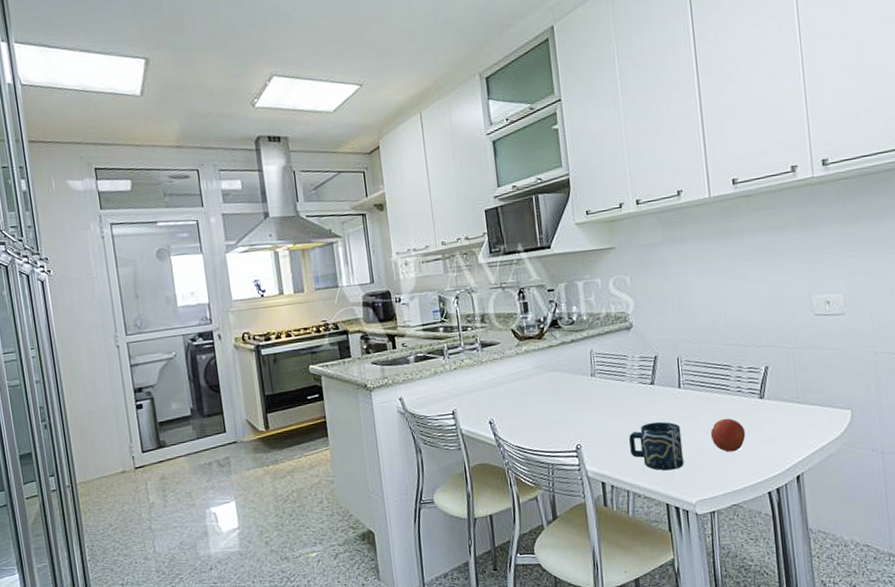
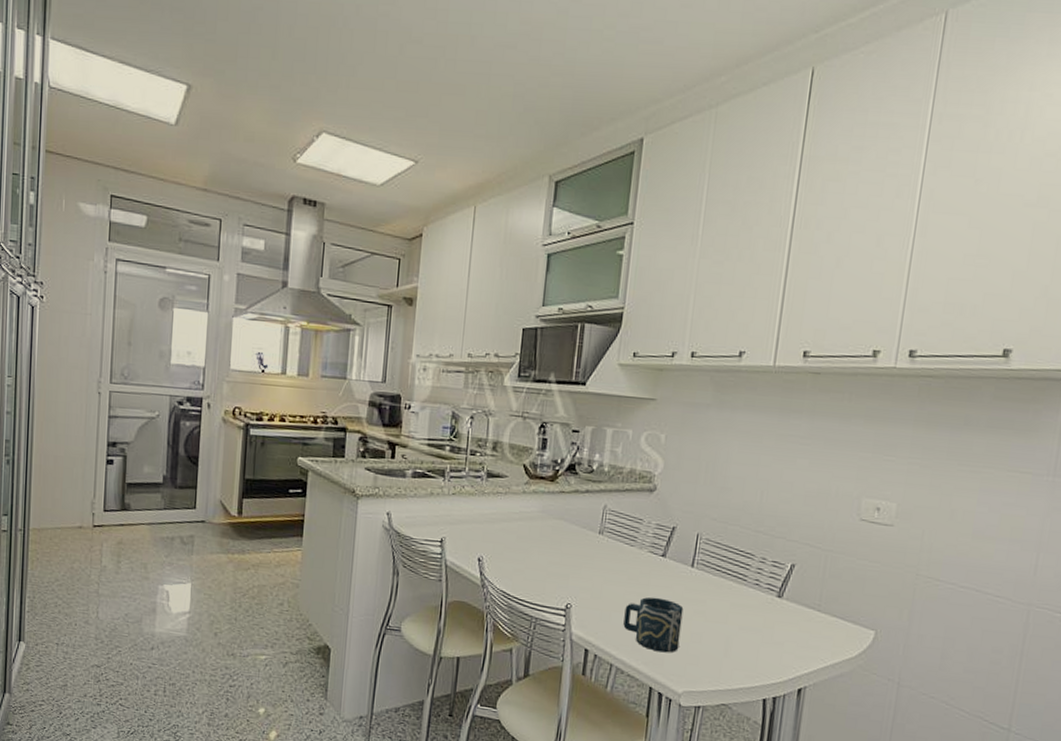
fruit: present [710,418,746,453] -> none [714,610,754,648]

